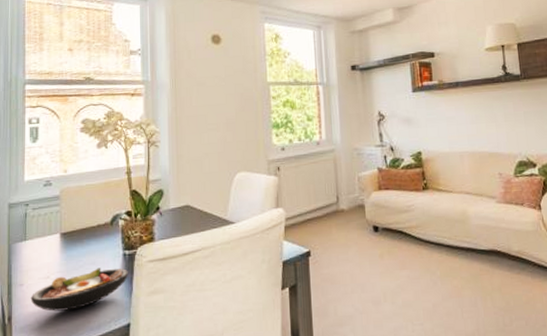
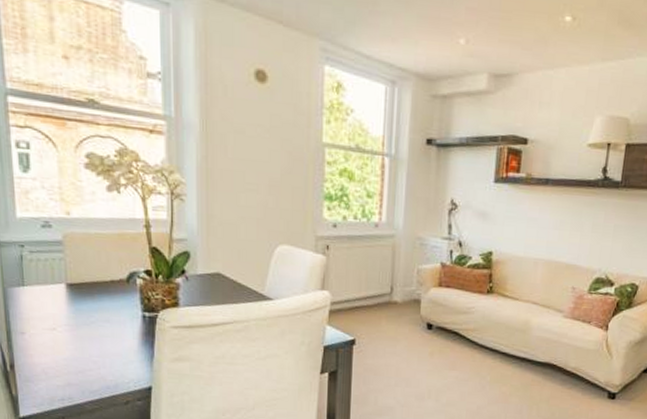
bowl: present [30,267,129,312] -> none [34,326,150,366]

